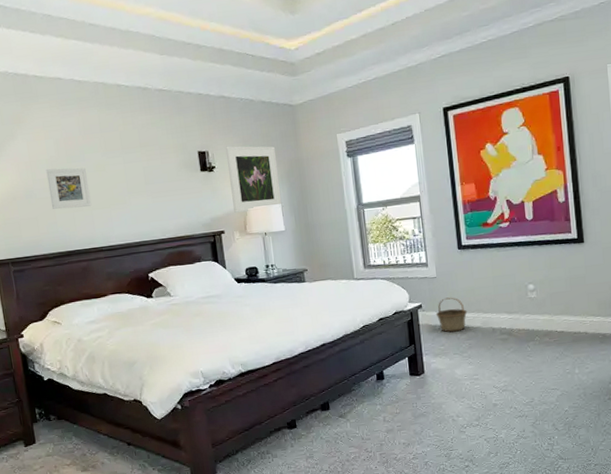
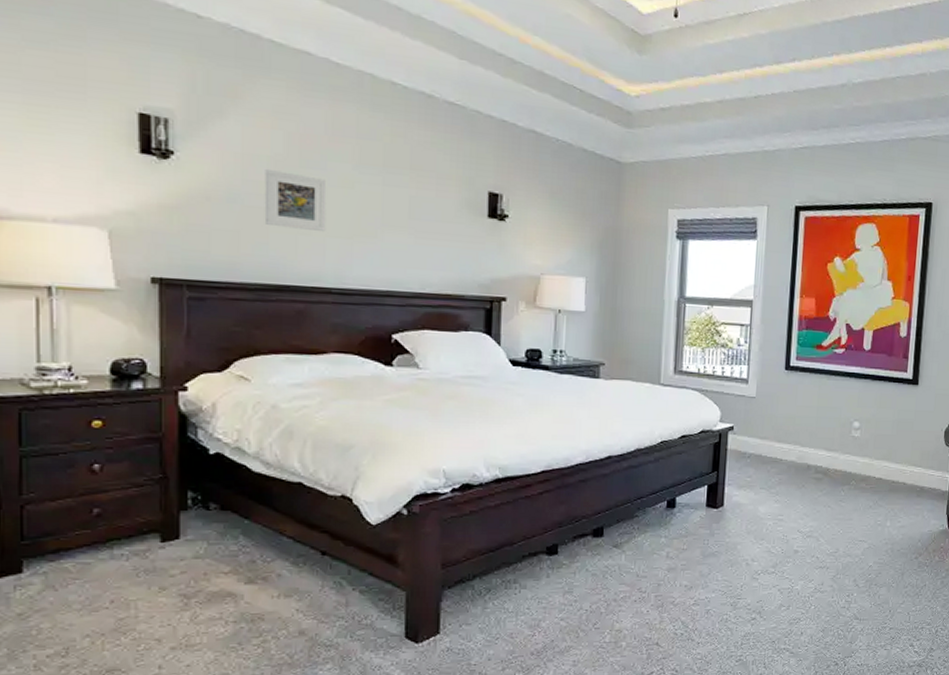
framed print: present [226,146,283,213] -> none [523,193,590,281]
basket: present [435,297,468,333] -> none [747,422,784,463]

